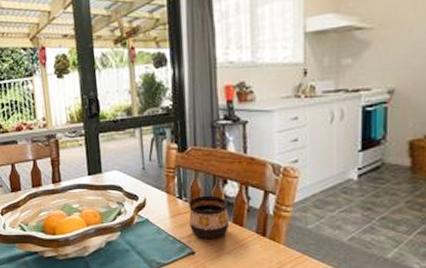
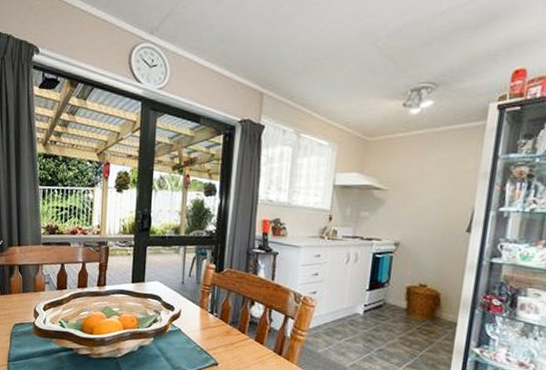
cup: present [188,195,230,239] -> none [217,313,252,353]

